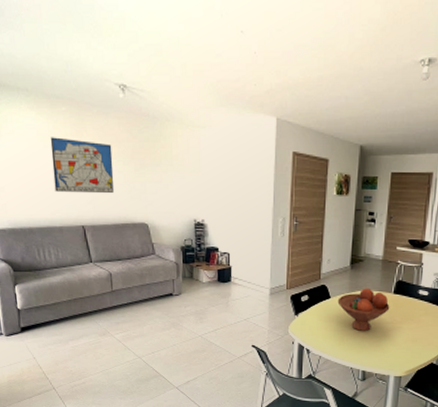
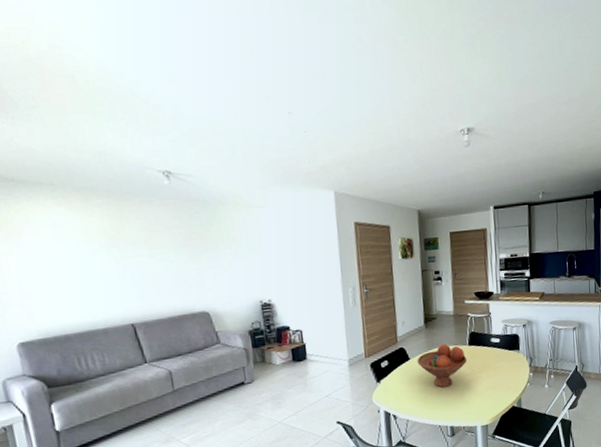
wall art: present [50,137,114,193] -> none [85,231,166,291]

